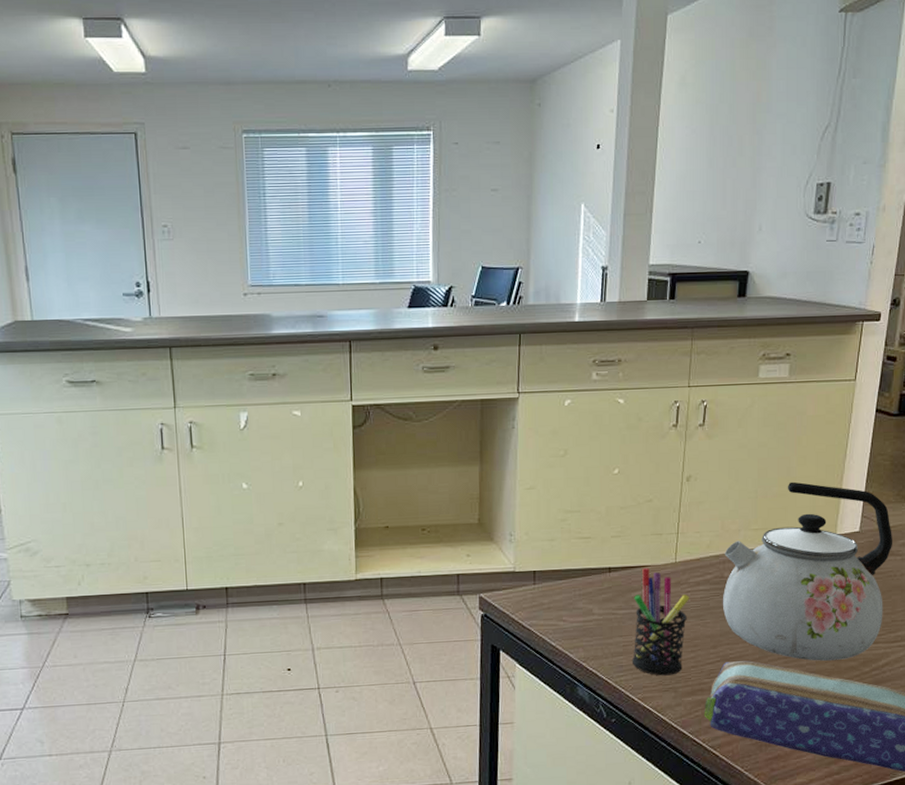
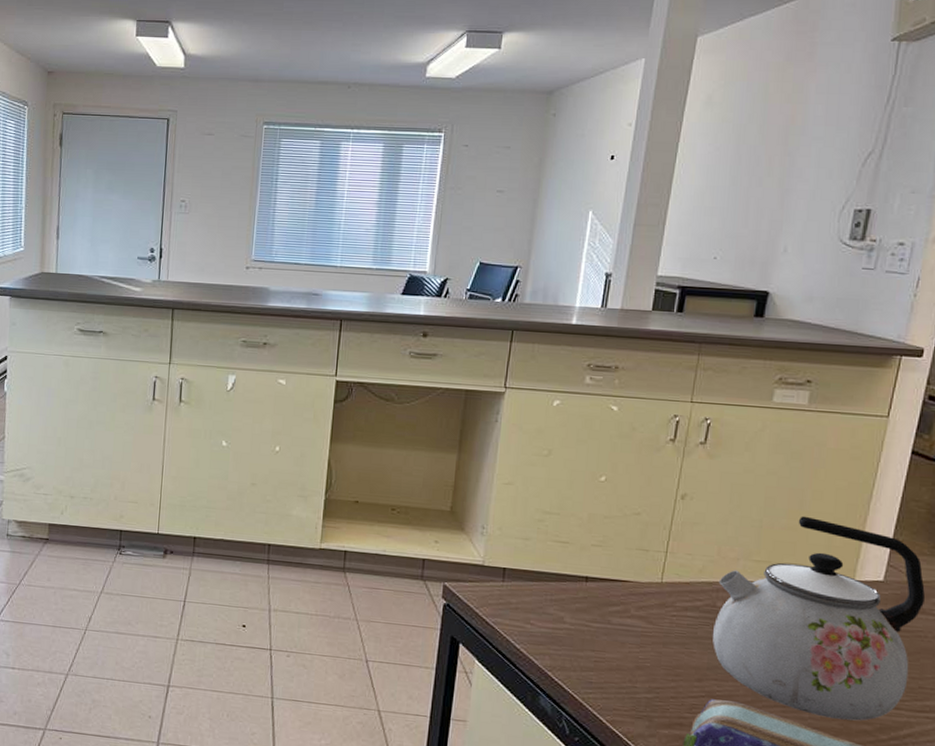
pen holder: present [631,568,689,676] -> none [602,583,674,703]

